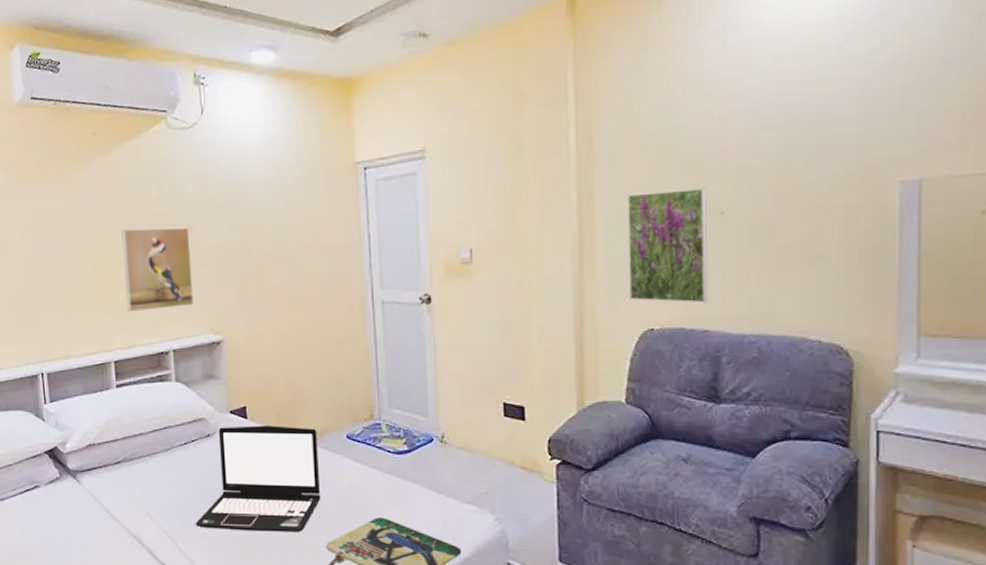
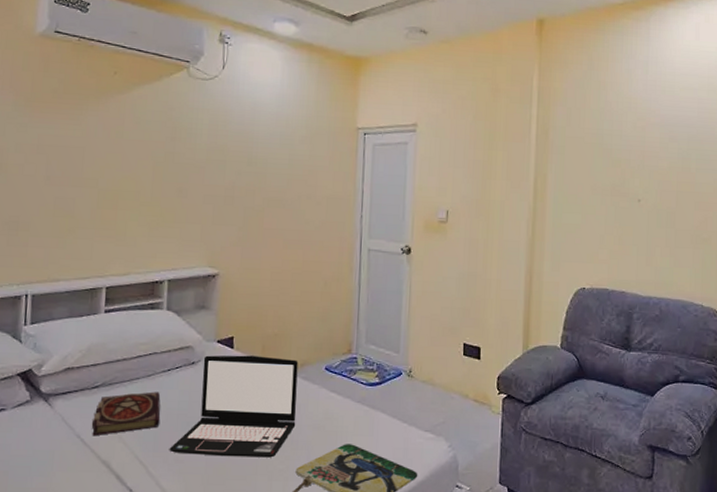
book: none [119,466,183,512] -> present [92,391,161,436]
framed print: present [121,227,195,313] -> none [126,162,199,242]
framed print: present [628,187,708,303] -> none [569,179,629,270]

